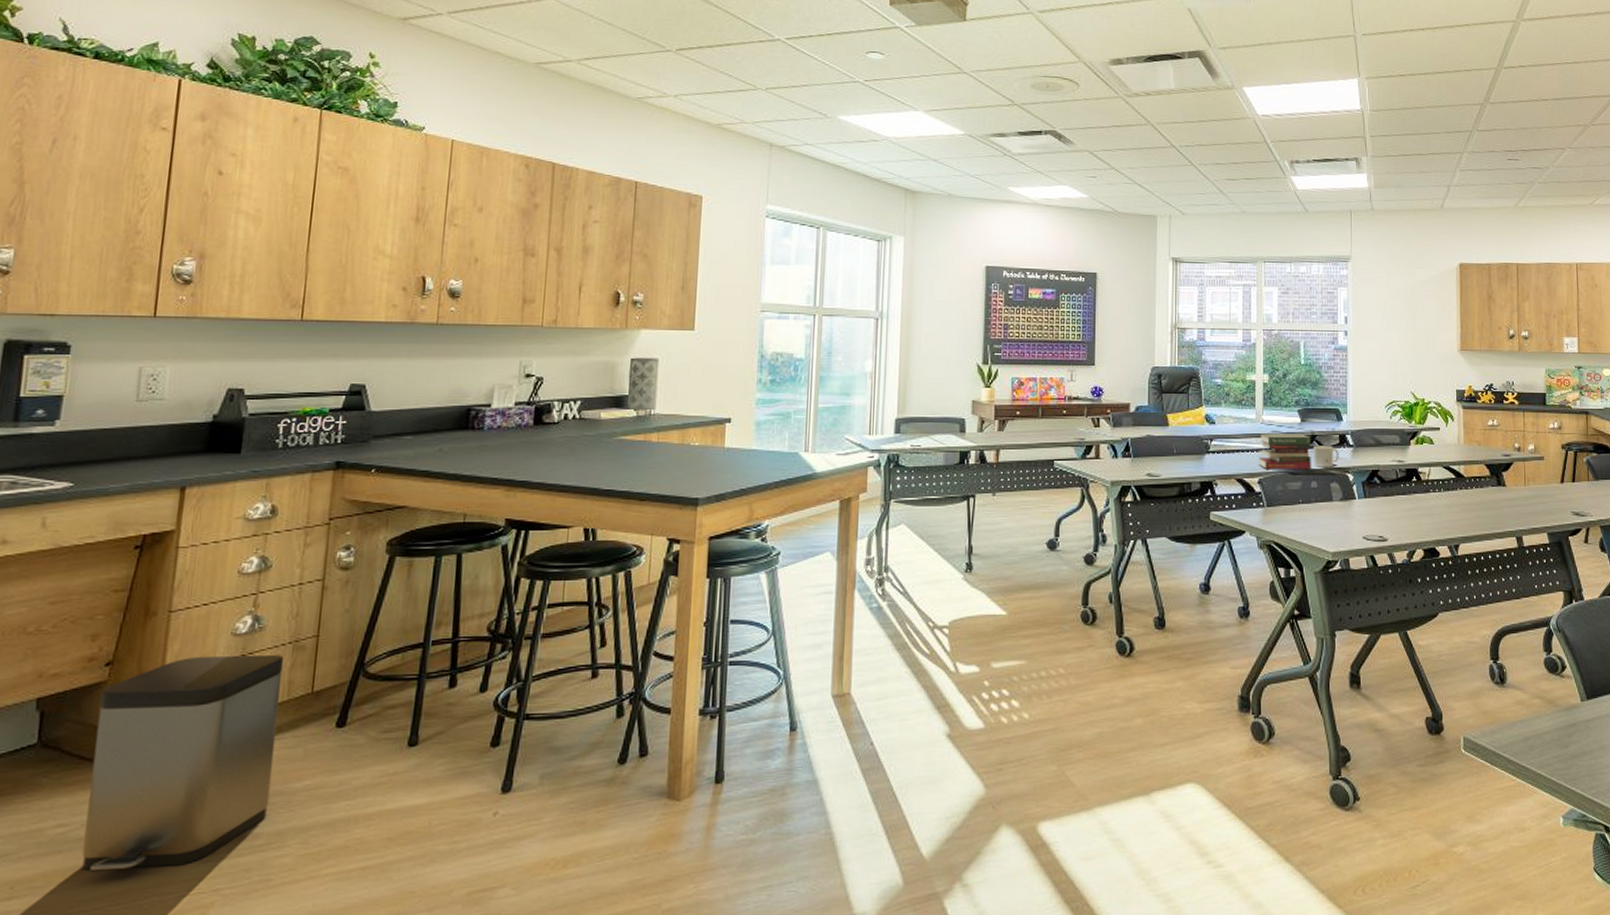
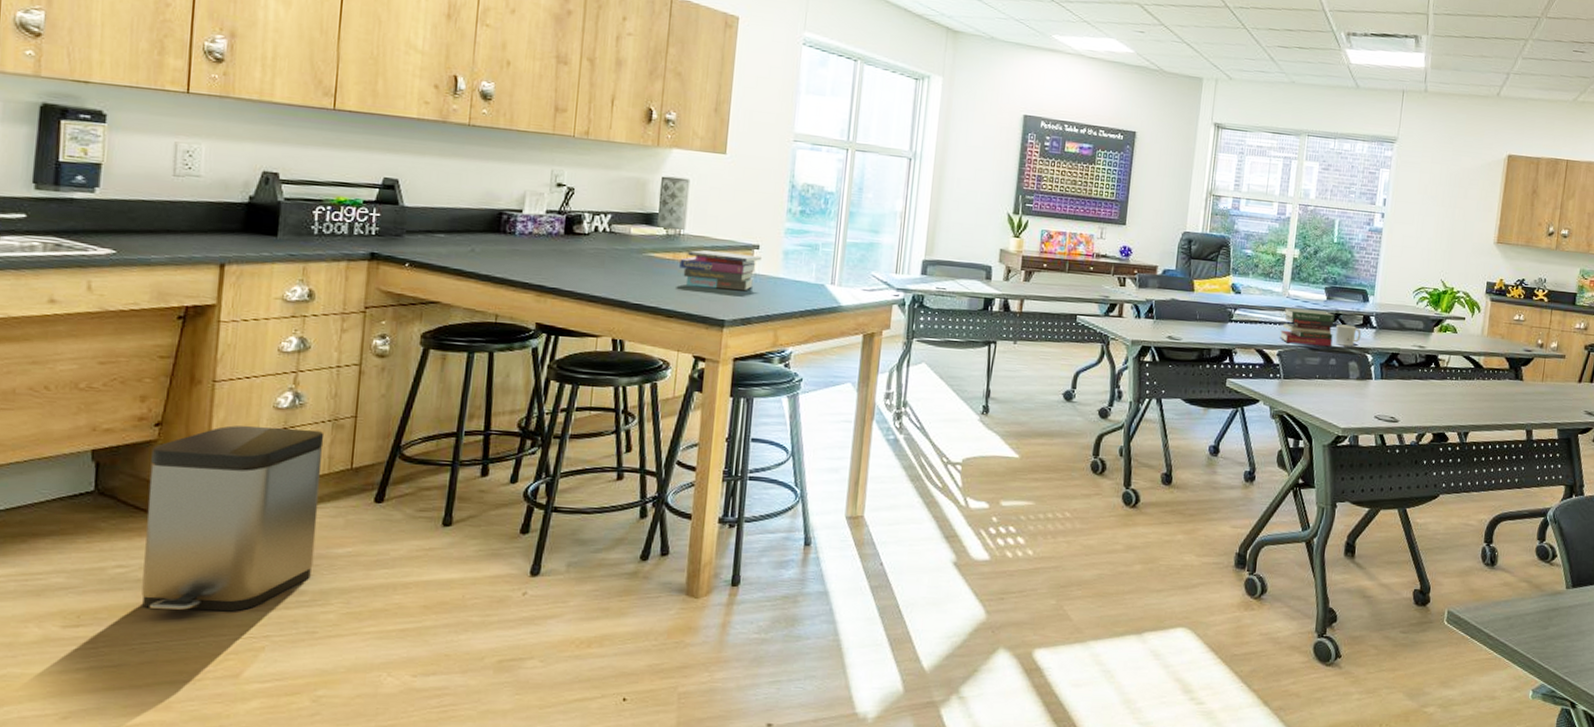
books: none [651,429,733,467] -> present [679,250,761,291]

